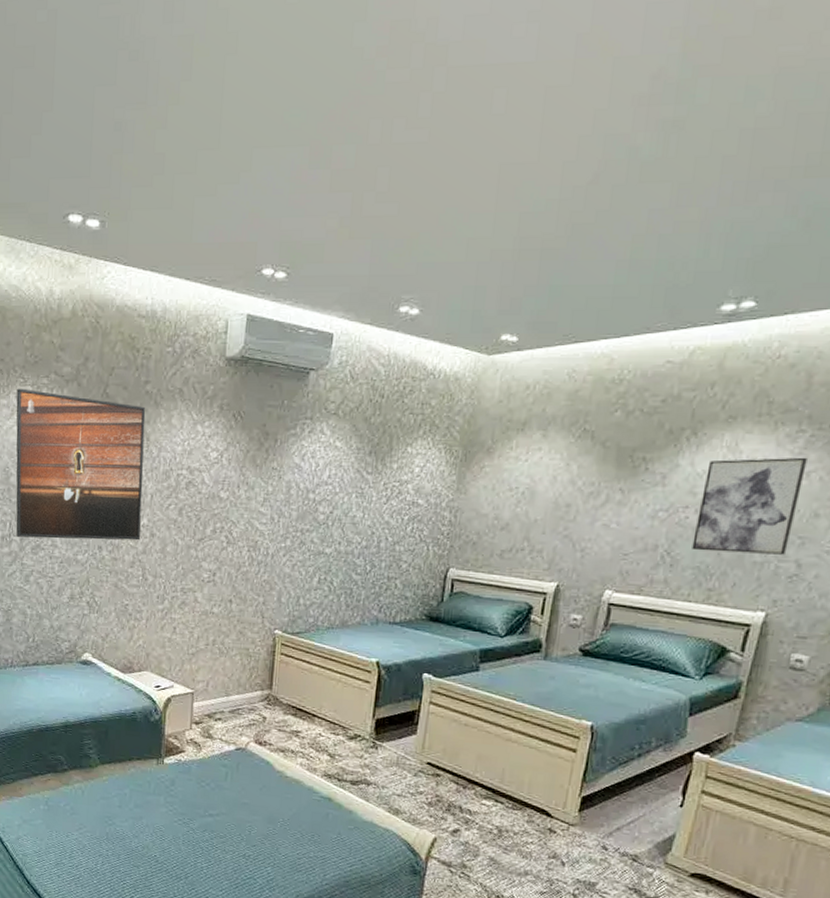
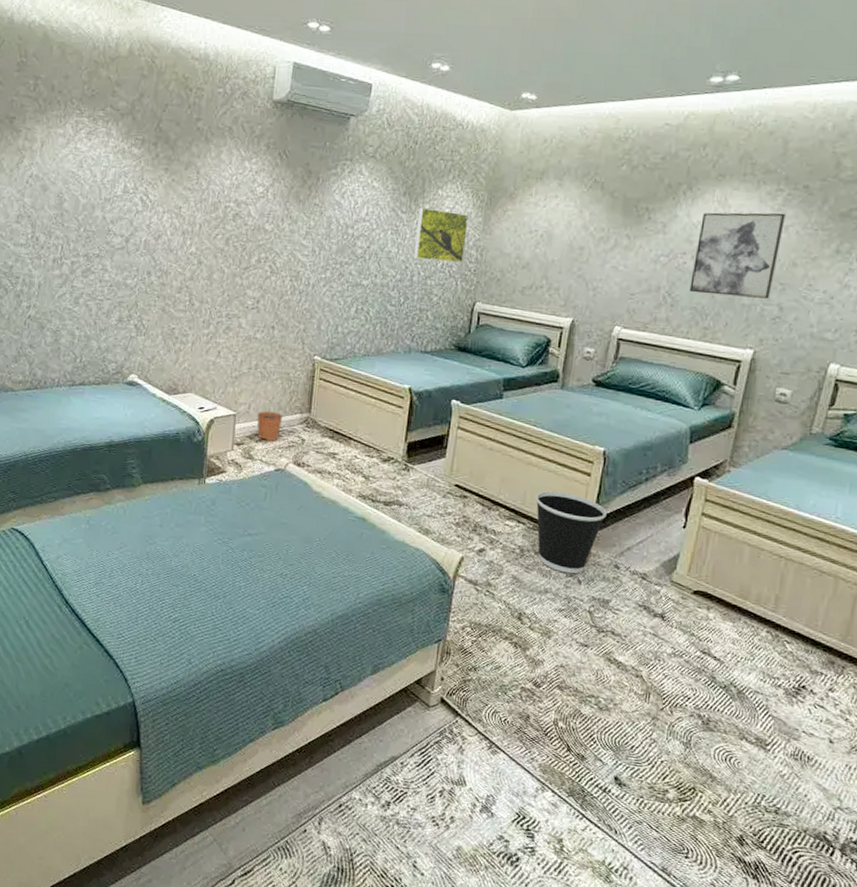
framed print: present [16,388,146,541] -> none [67,119,197,268]
plant pot: none [215,680,243,720] -> present [257,403,283,442]
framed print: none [380,467,441,527] -> present [413,207,469,263]
wastebasket: none [515,768,594,856] -> present [535,491,607,574]

